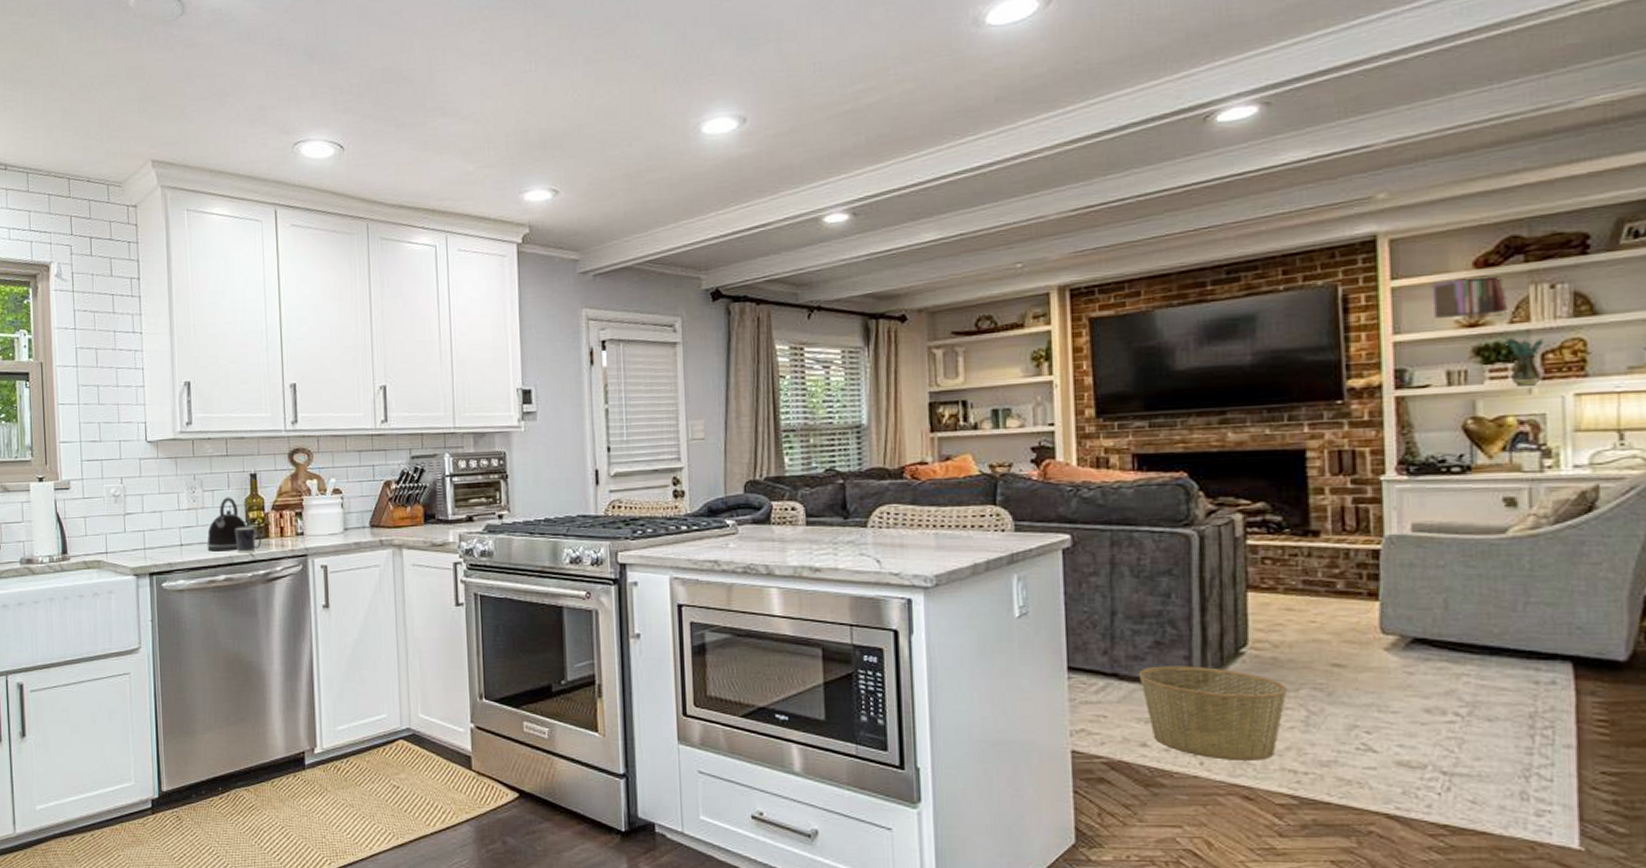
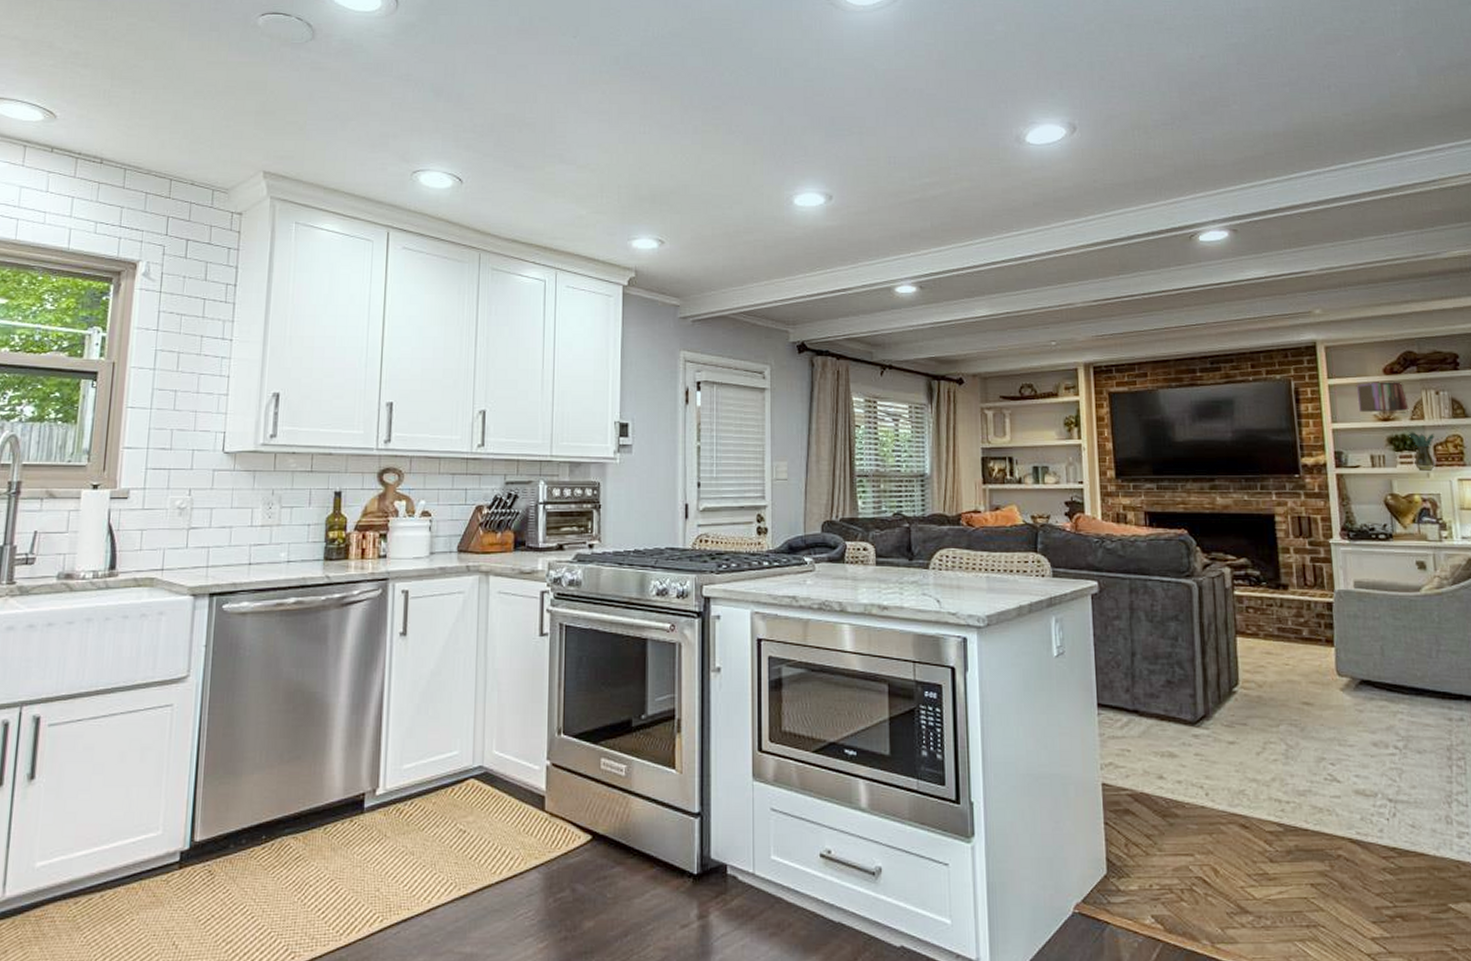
kettle: present [207,497,247,552] -> none [278,515,326,572]
mug: present [235,526,262,554] -> none [311,547,341,575]
basket: present [1138,666,1287,760] -> none [1154,703,1270,791]

